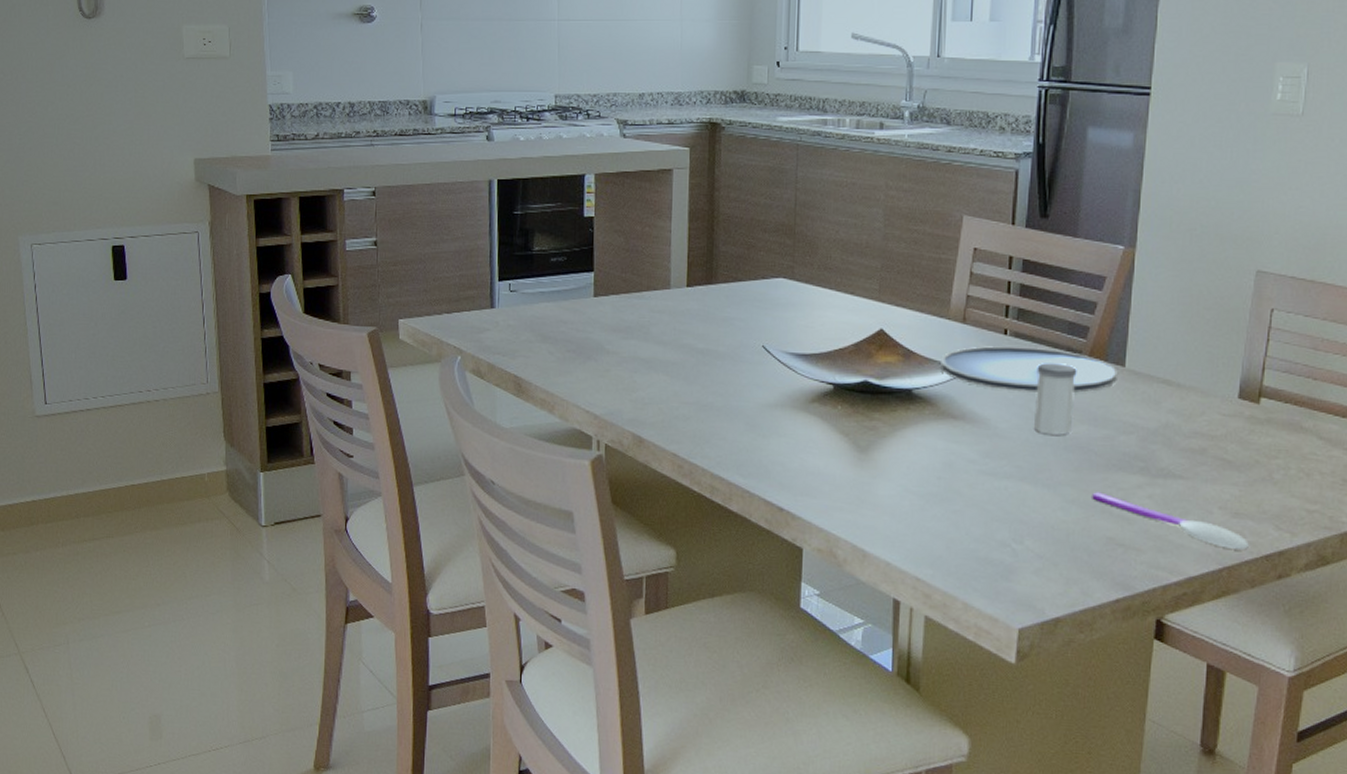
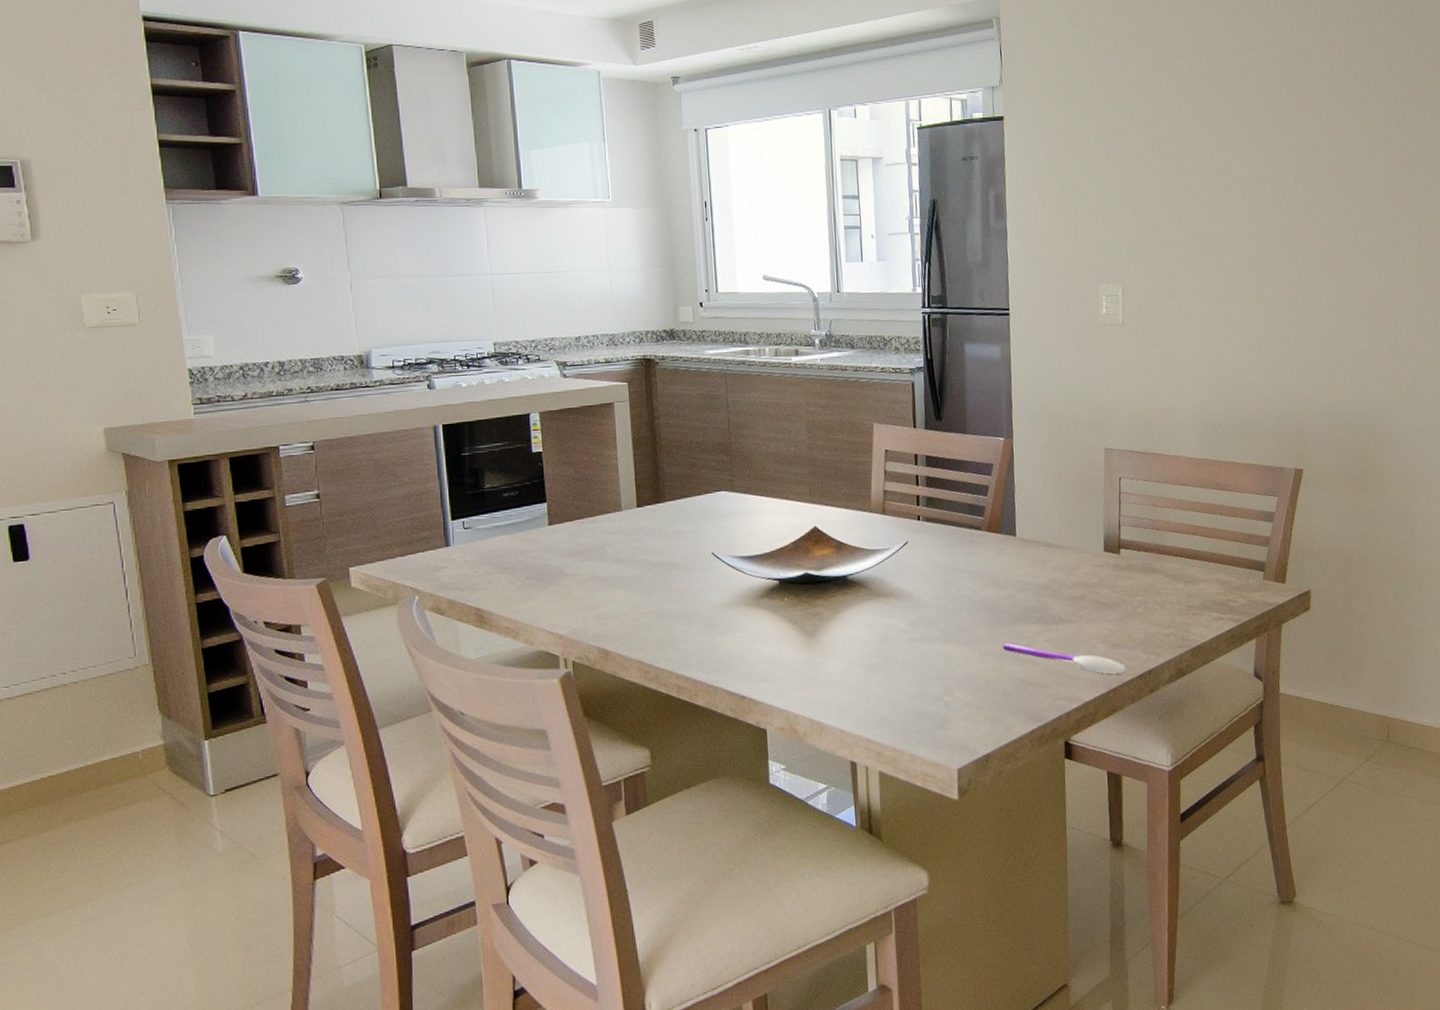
plate: present [940,346,1118,393] -> none [868,528,1011,567]
salt shaker: present [1034,362,1079,435] -> none [947,538,981,600]

